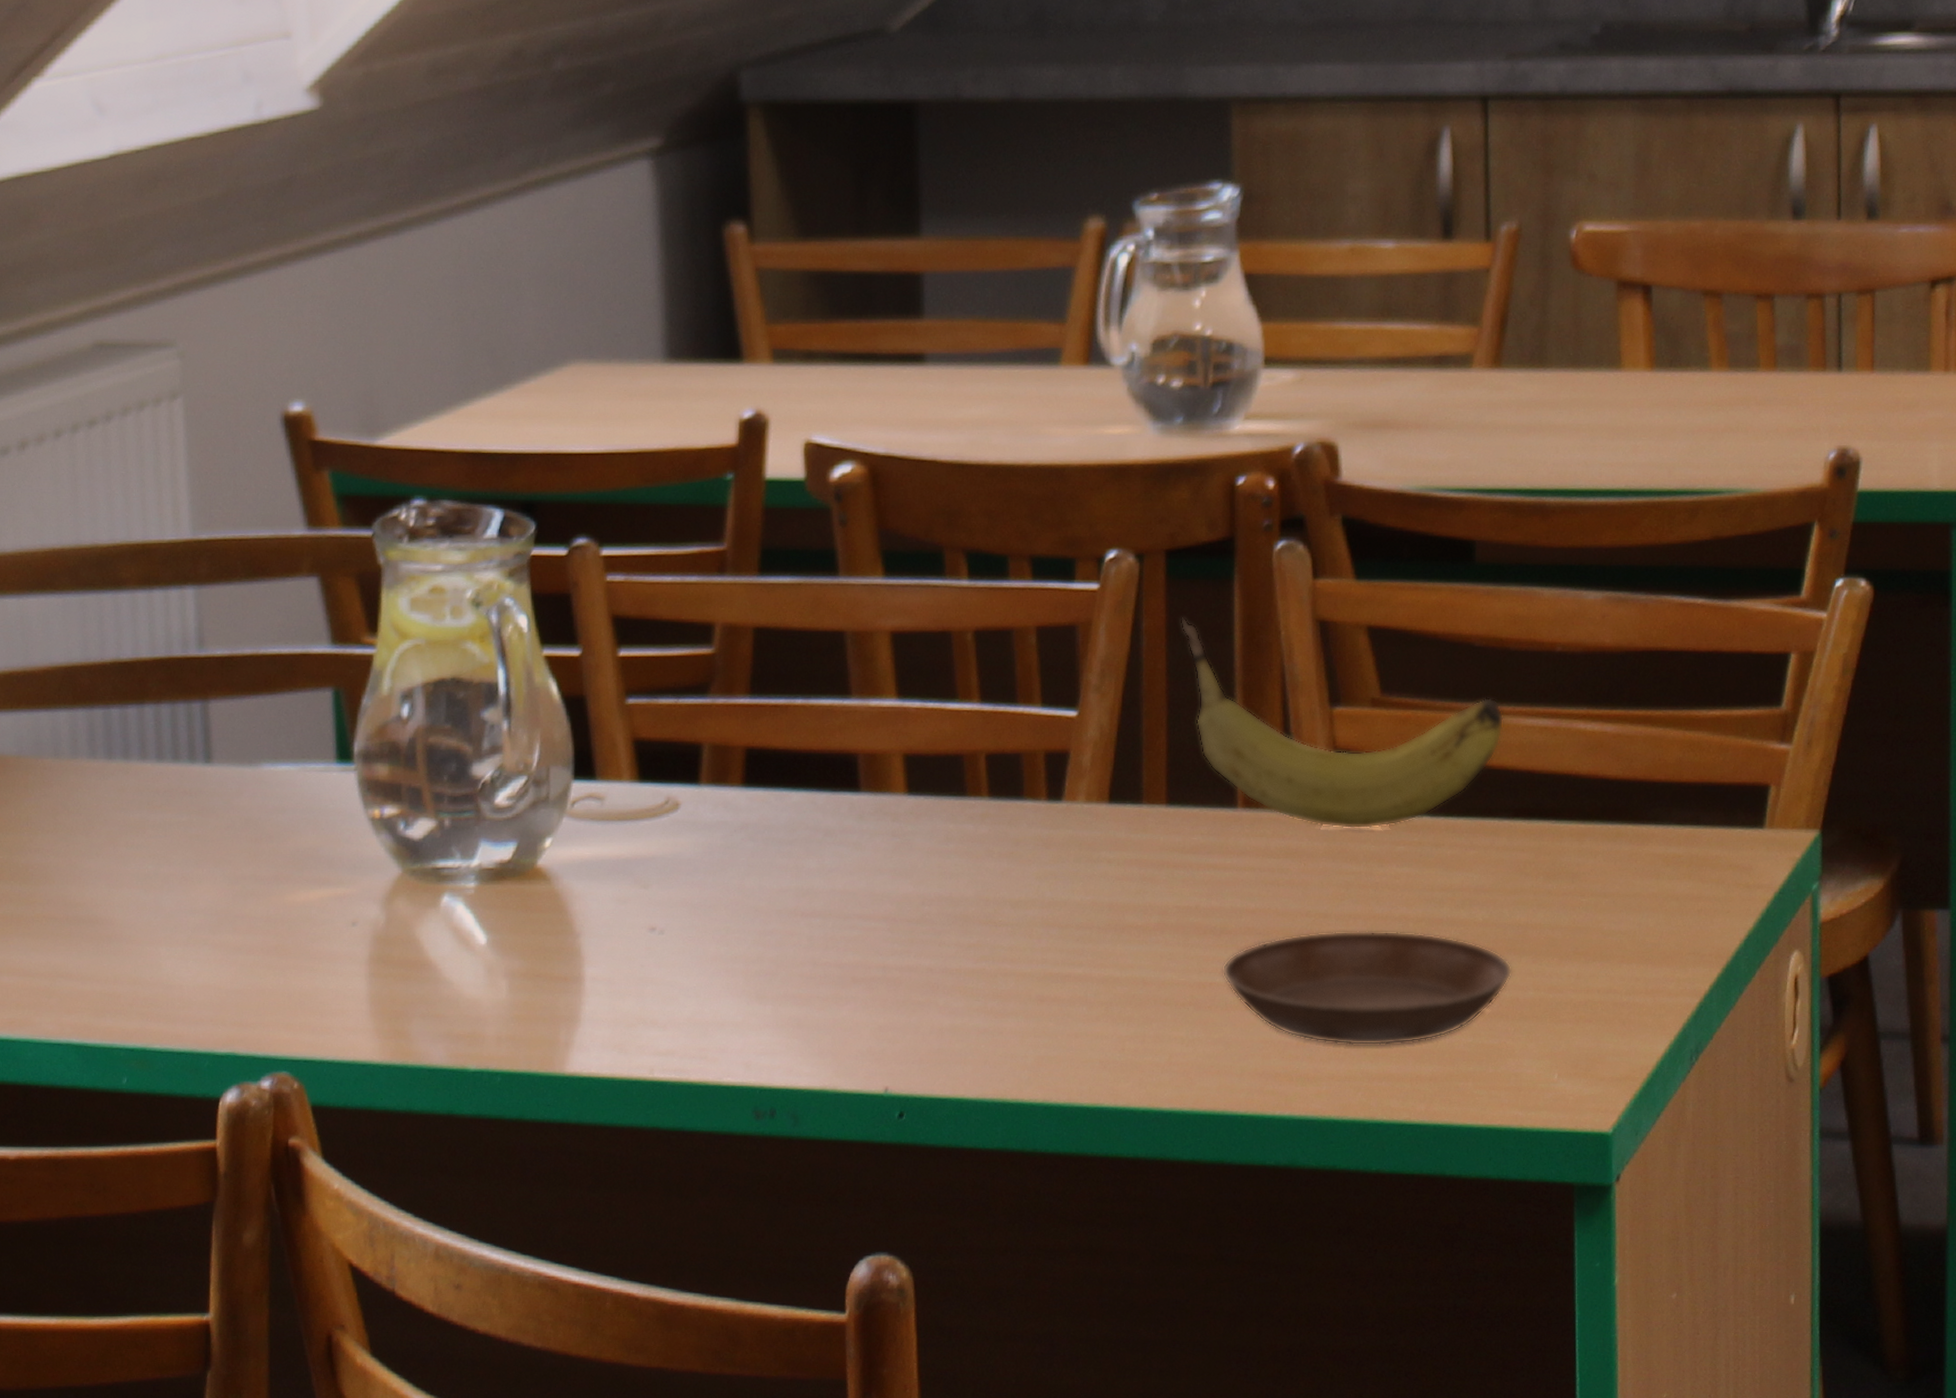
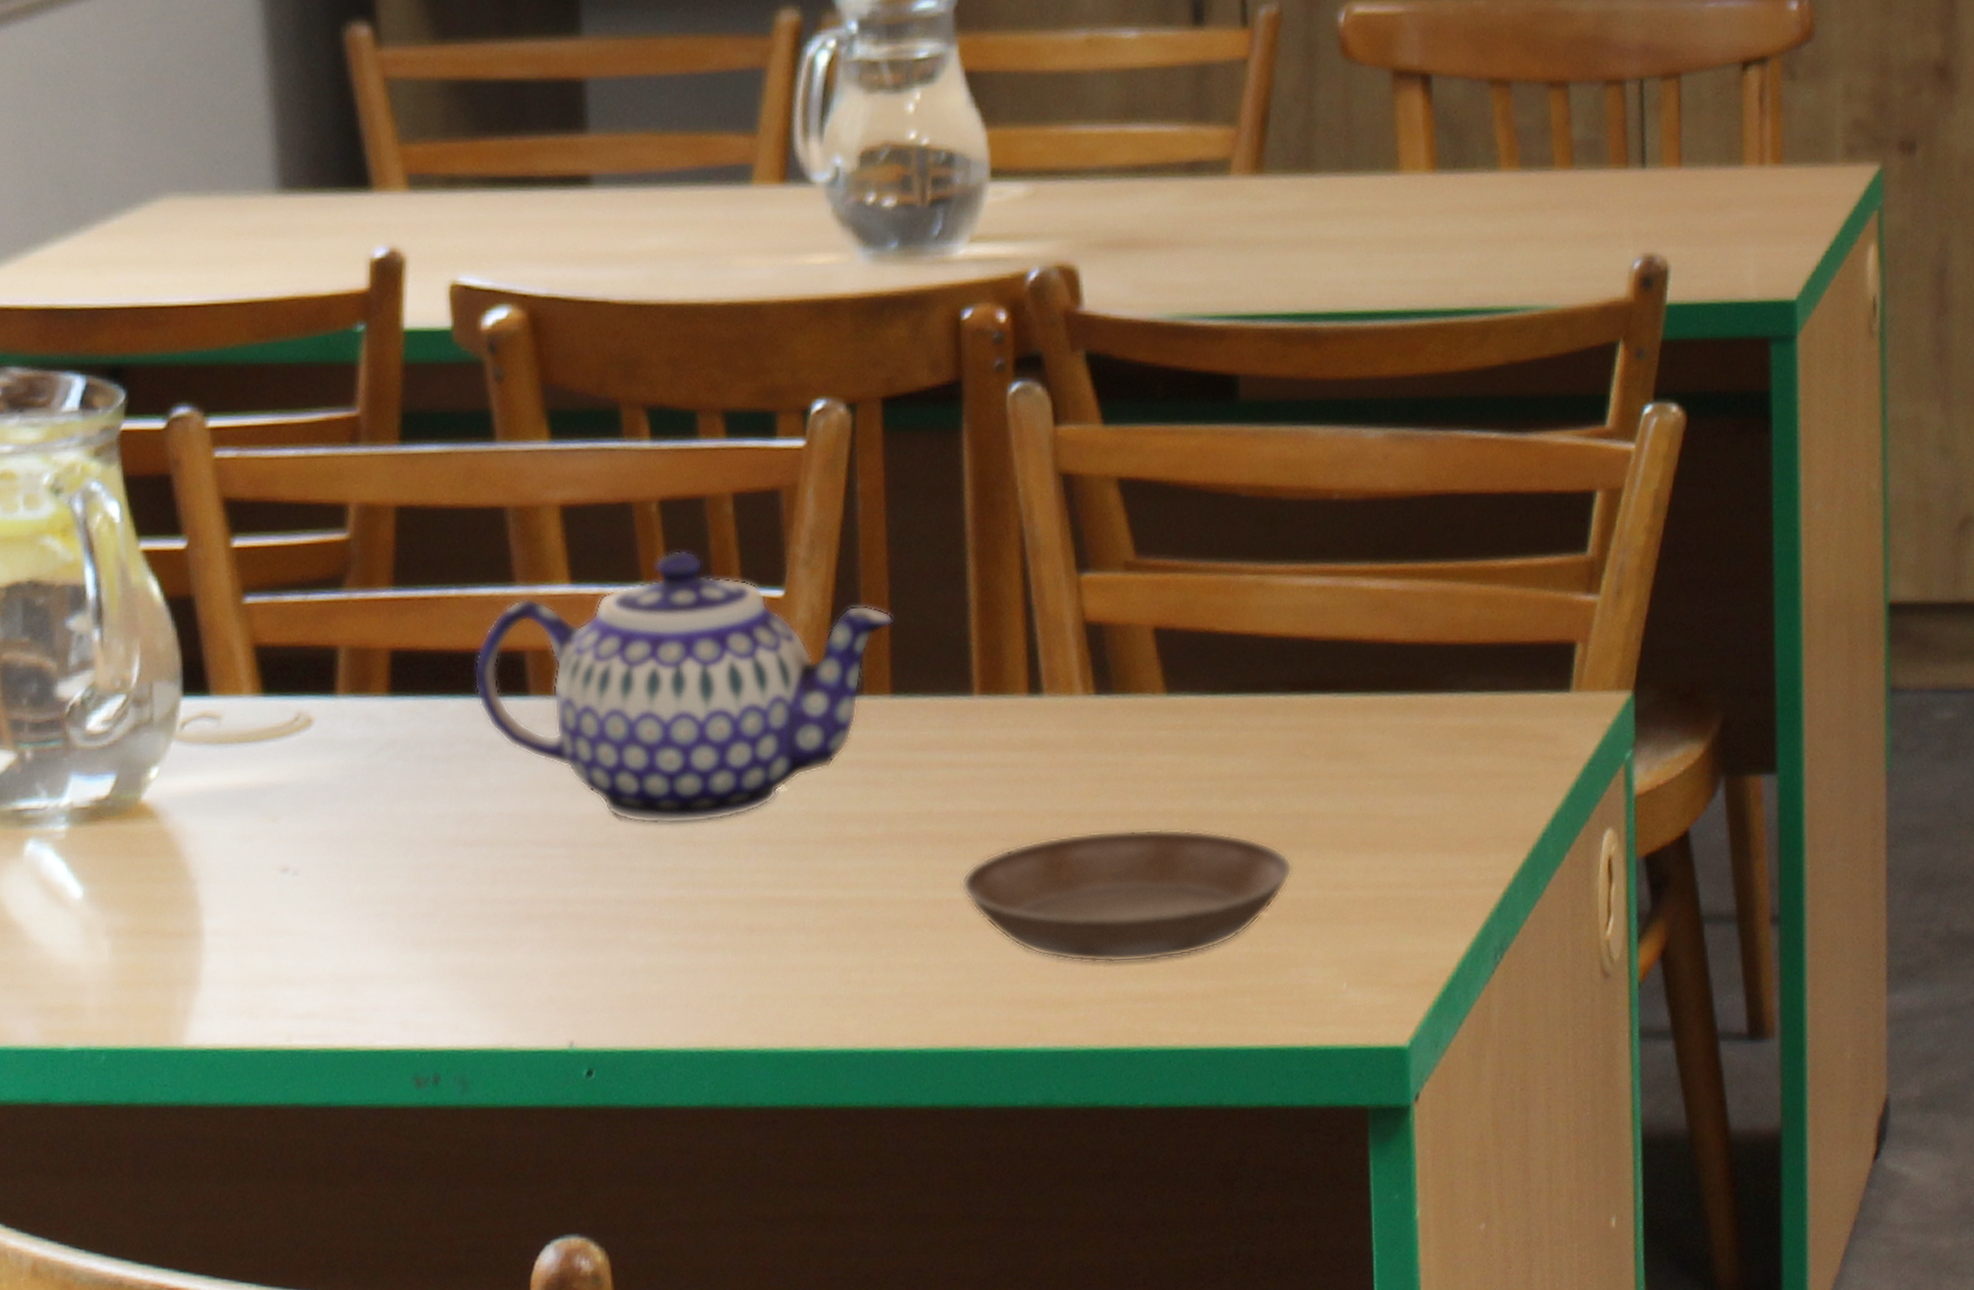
teapot: none [815,673,1171,906] -> present [475,550,895,825]
fruit: present [1181,617,1504,829] -> none [902,476,1277,714]

